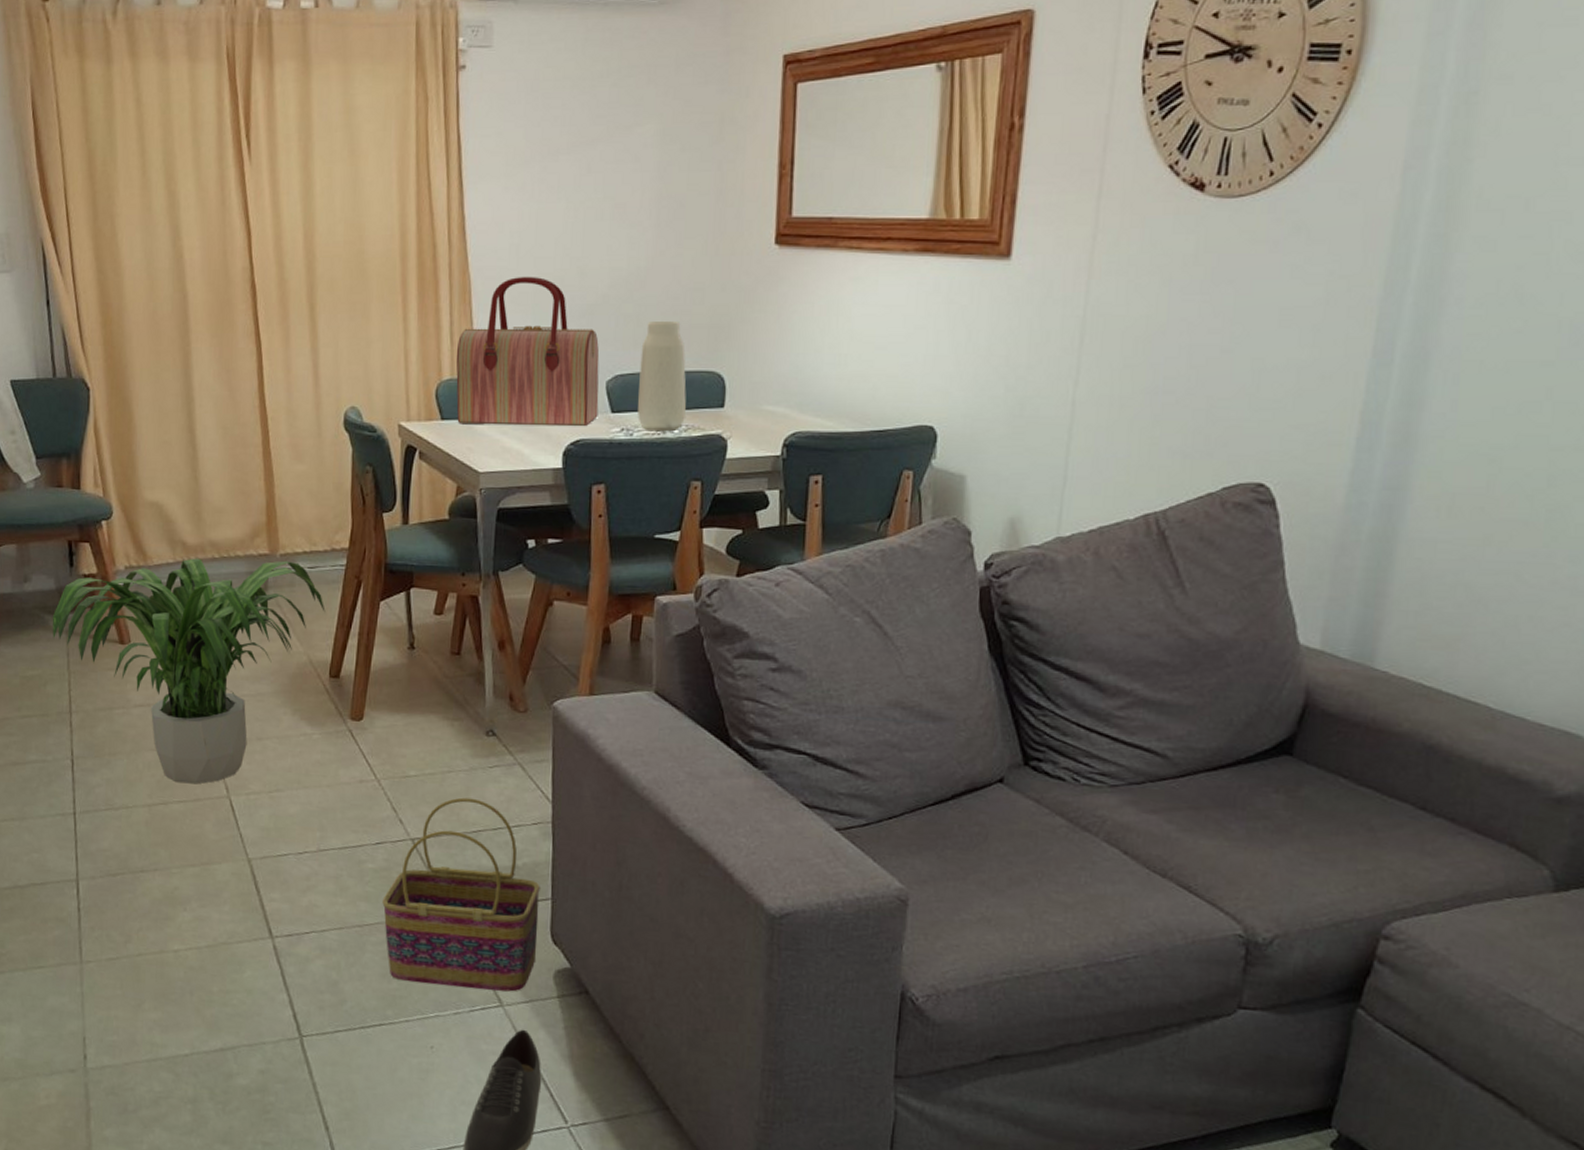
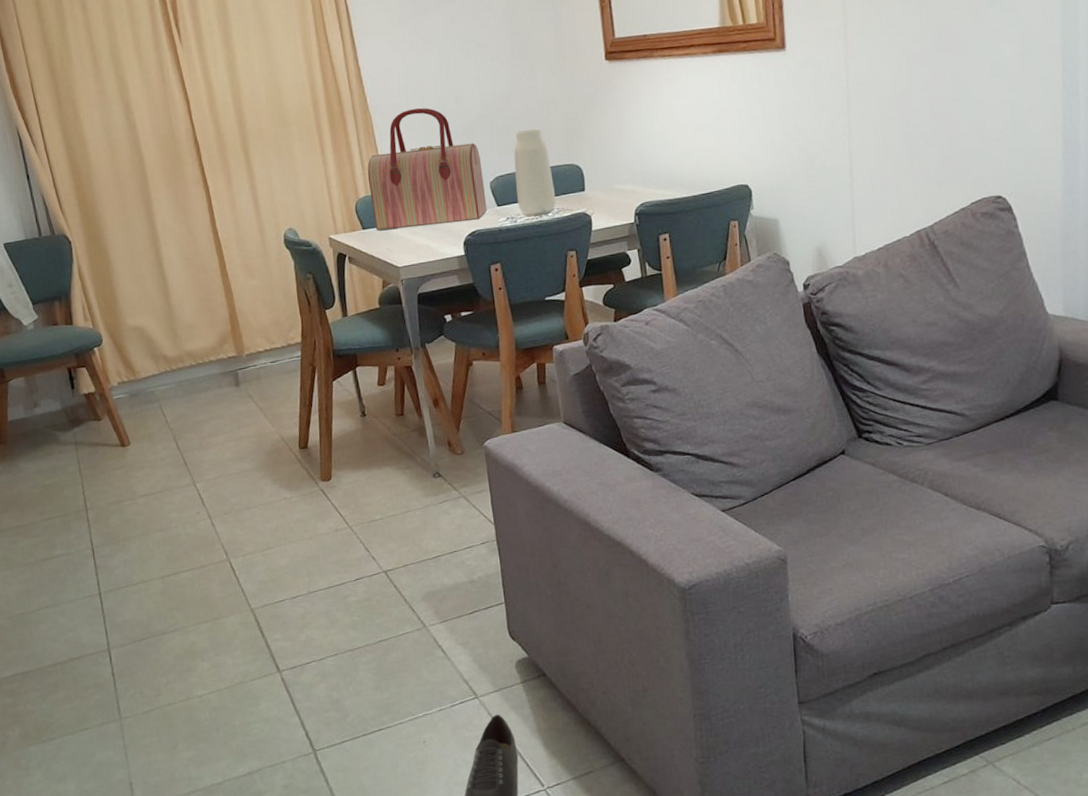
potted plant: present [52,558,325,784] -> none [61,359,289,555]
basket: present [382,797,540,992] -> none [367,530,499,690]

